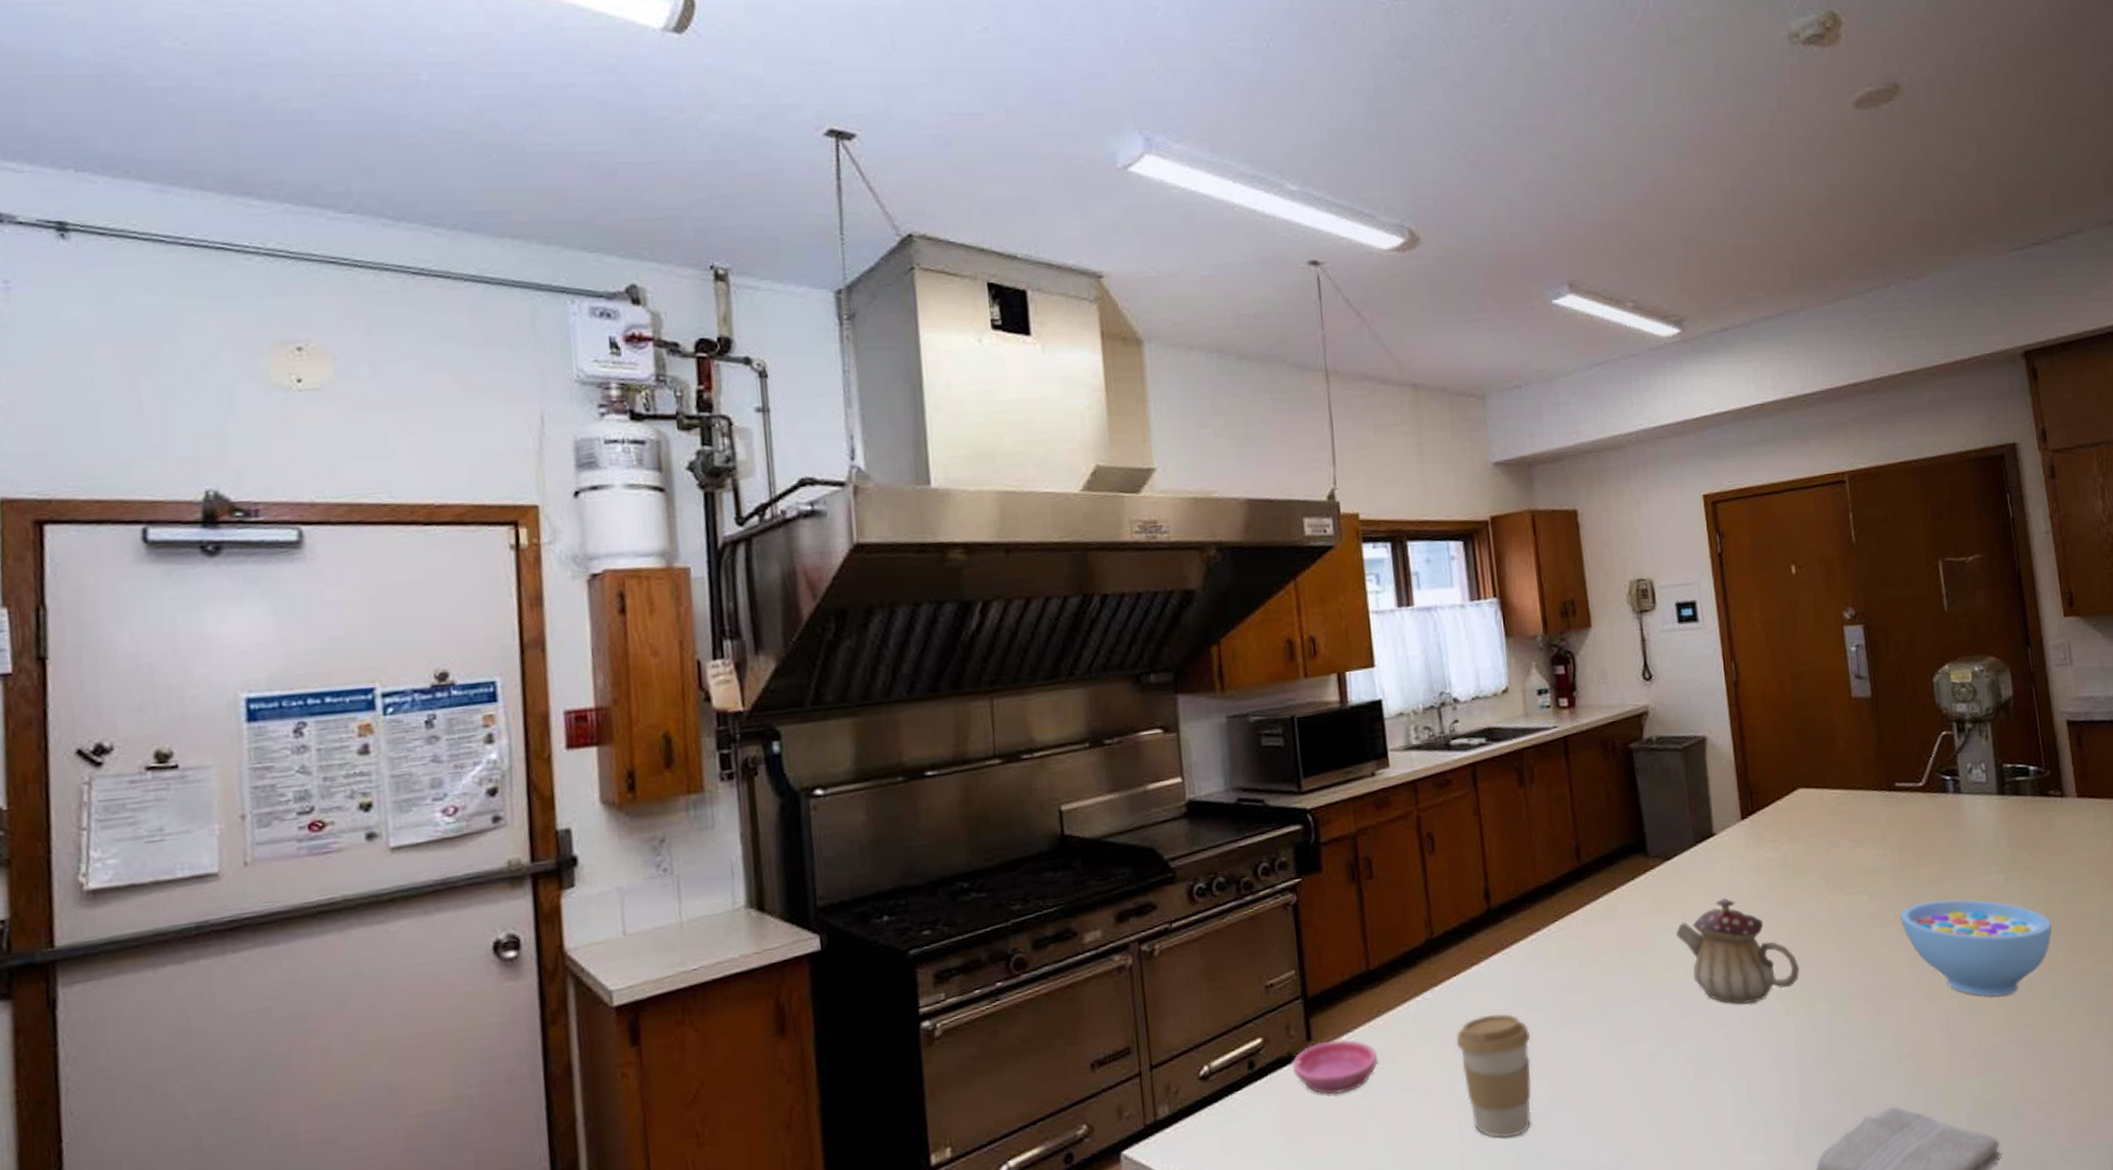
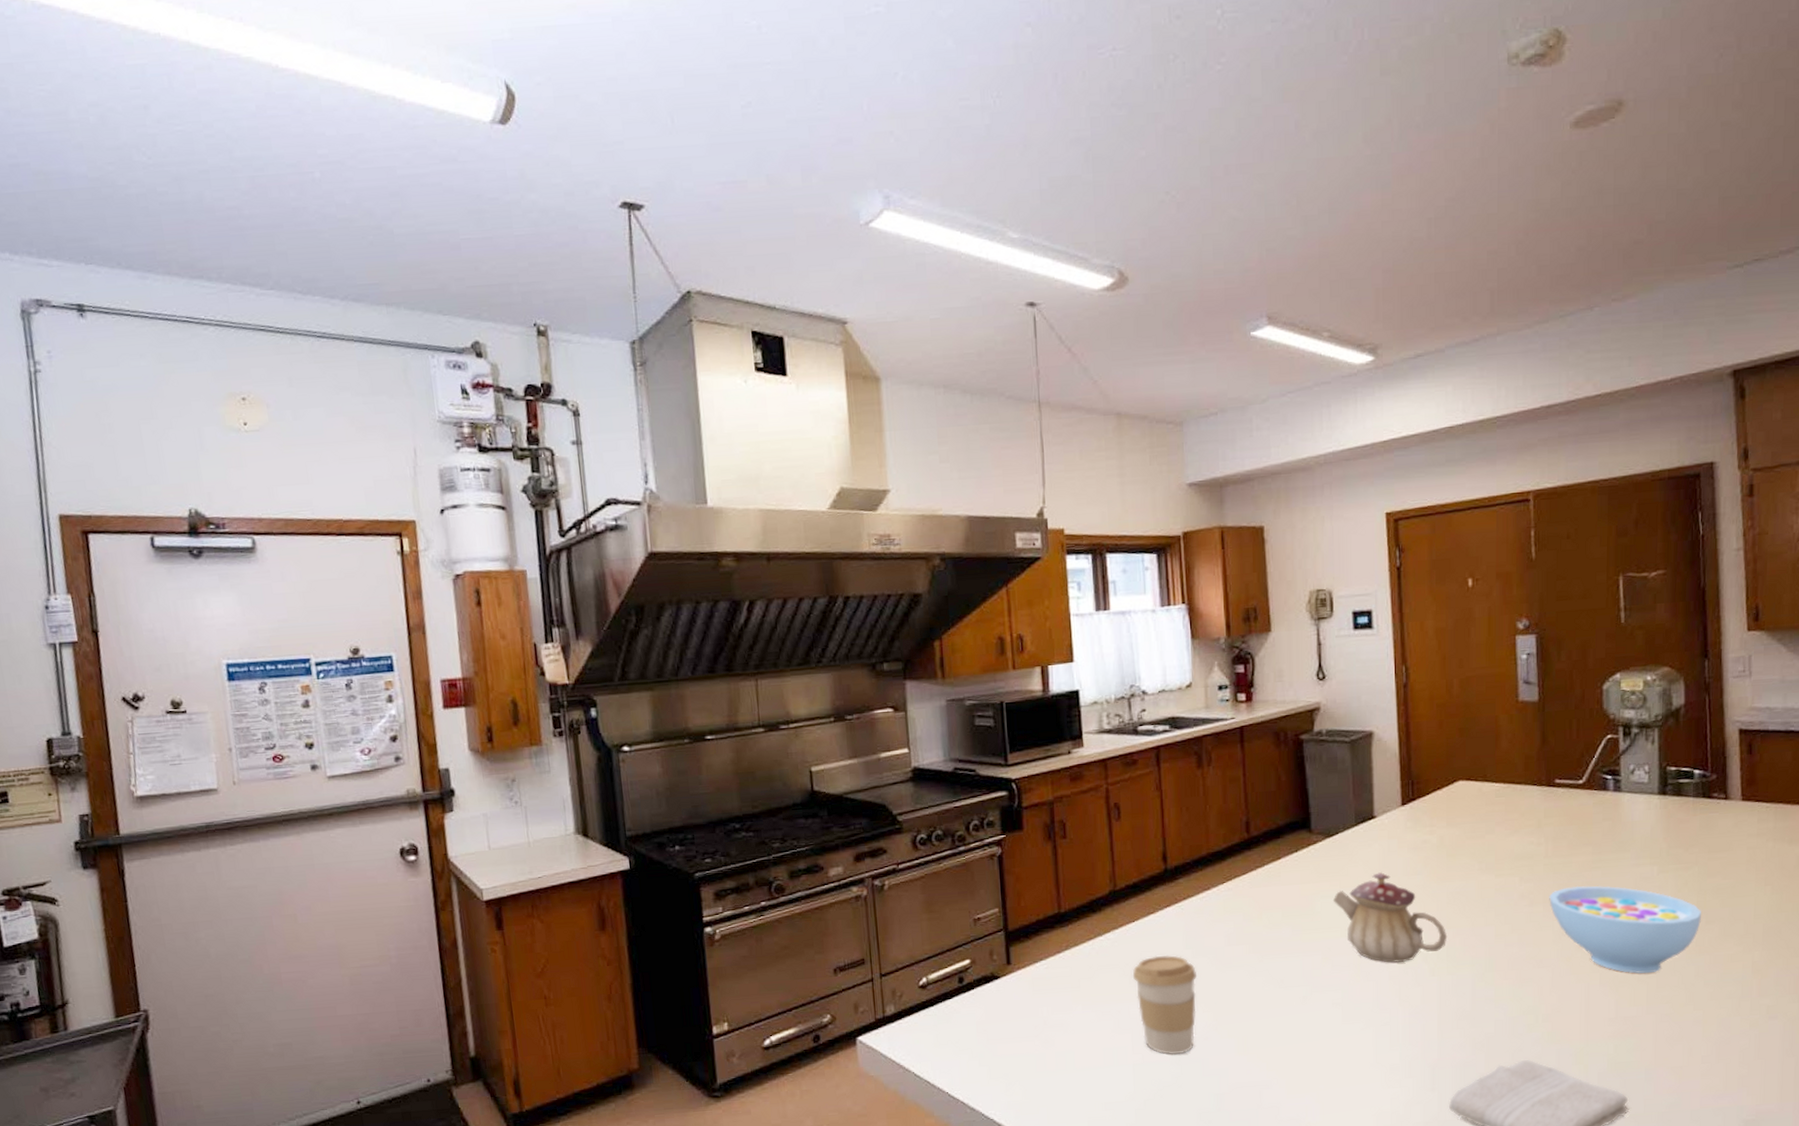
saucer: present [1292,1039,1377,1095] -> none [994,965,1065,1008]

